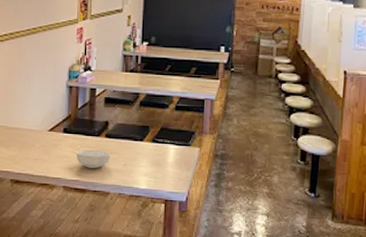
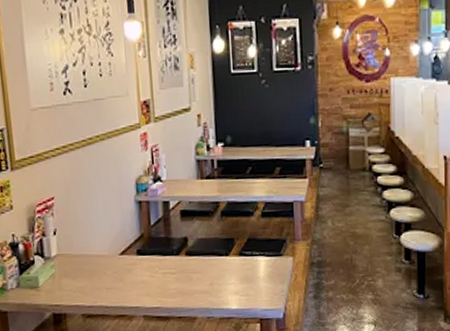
cereal bowl: present [76,149,111,169] -> none [154,270,194,292]

